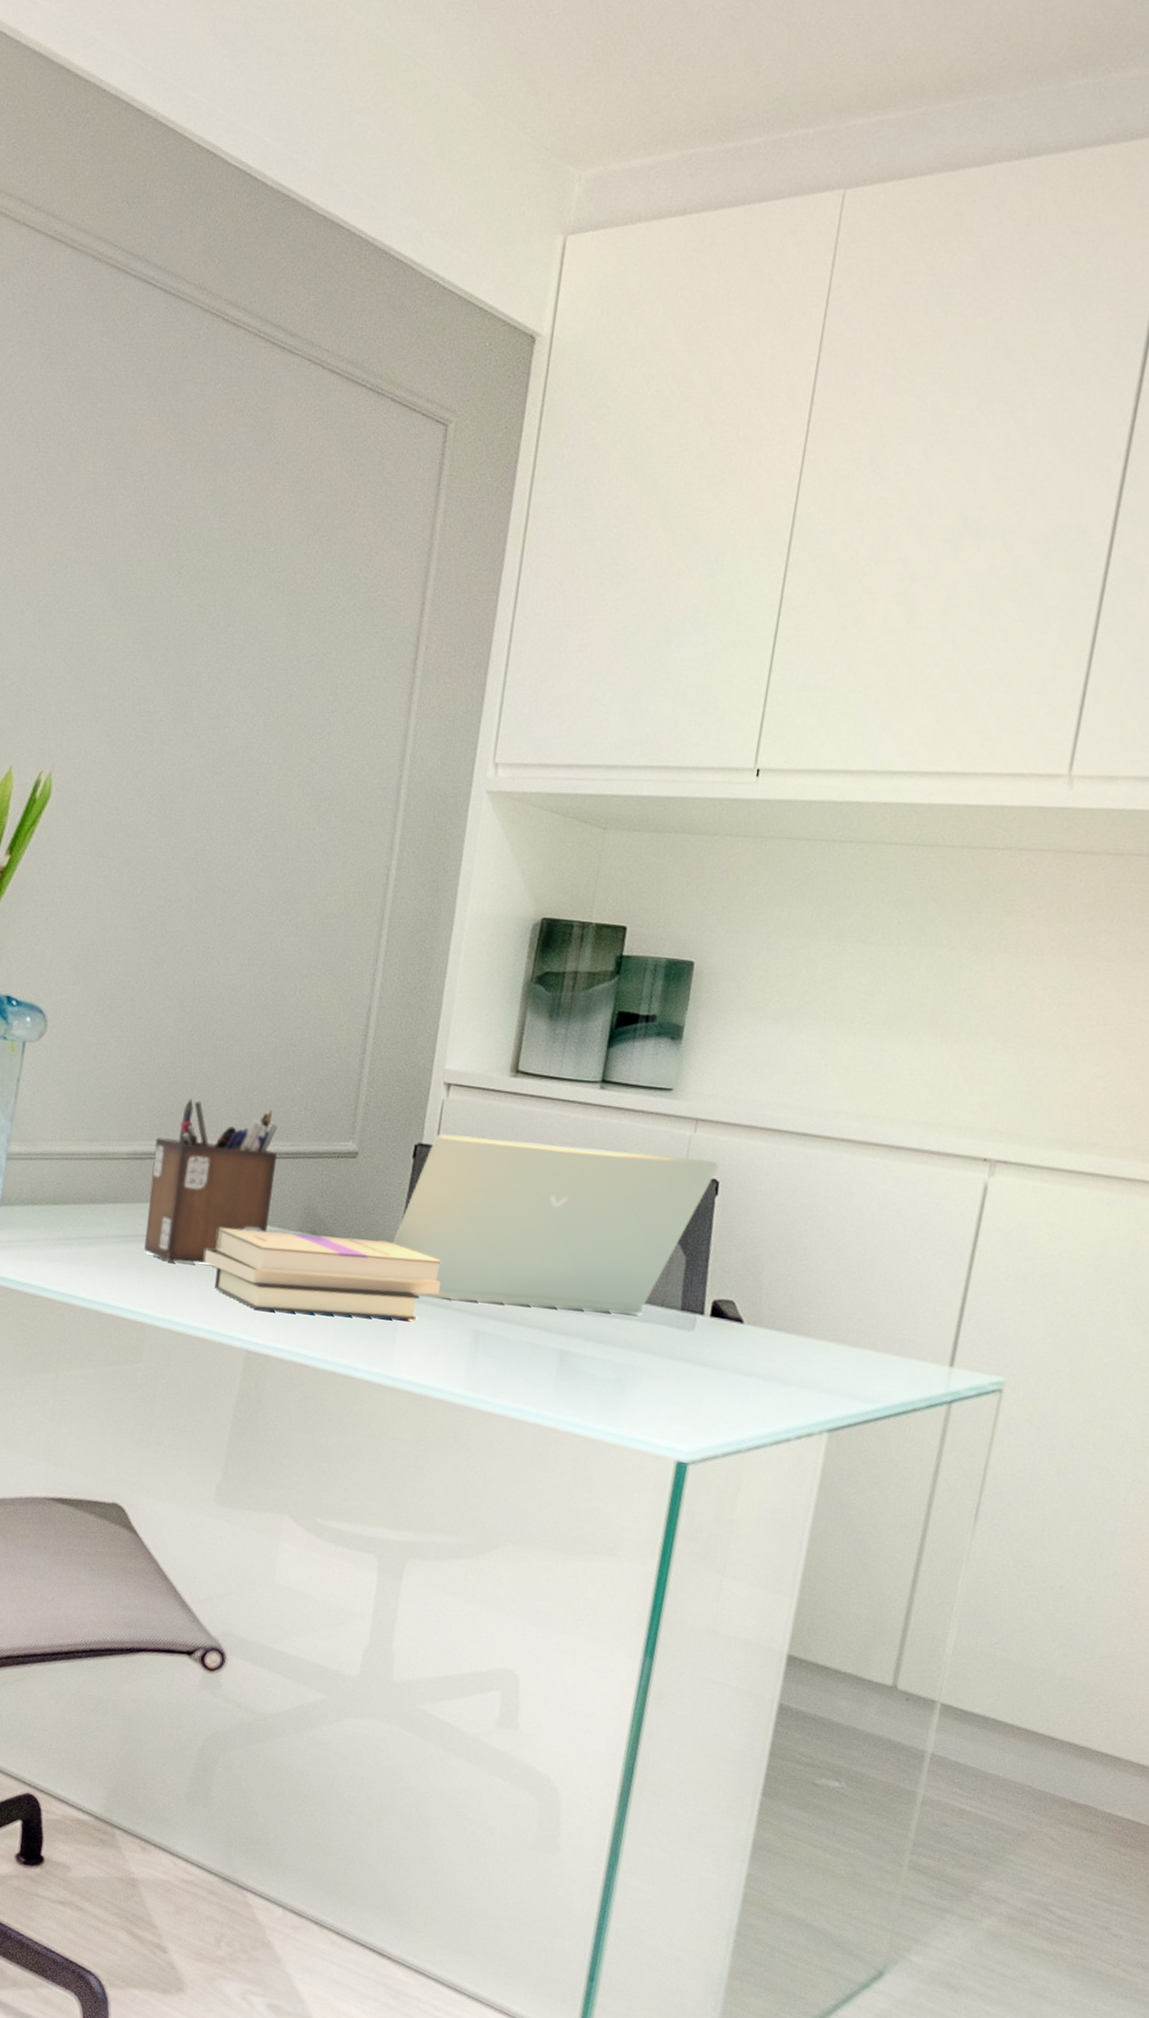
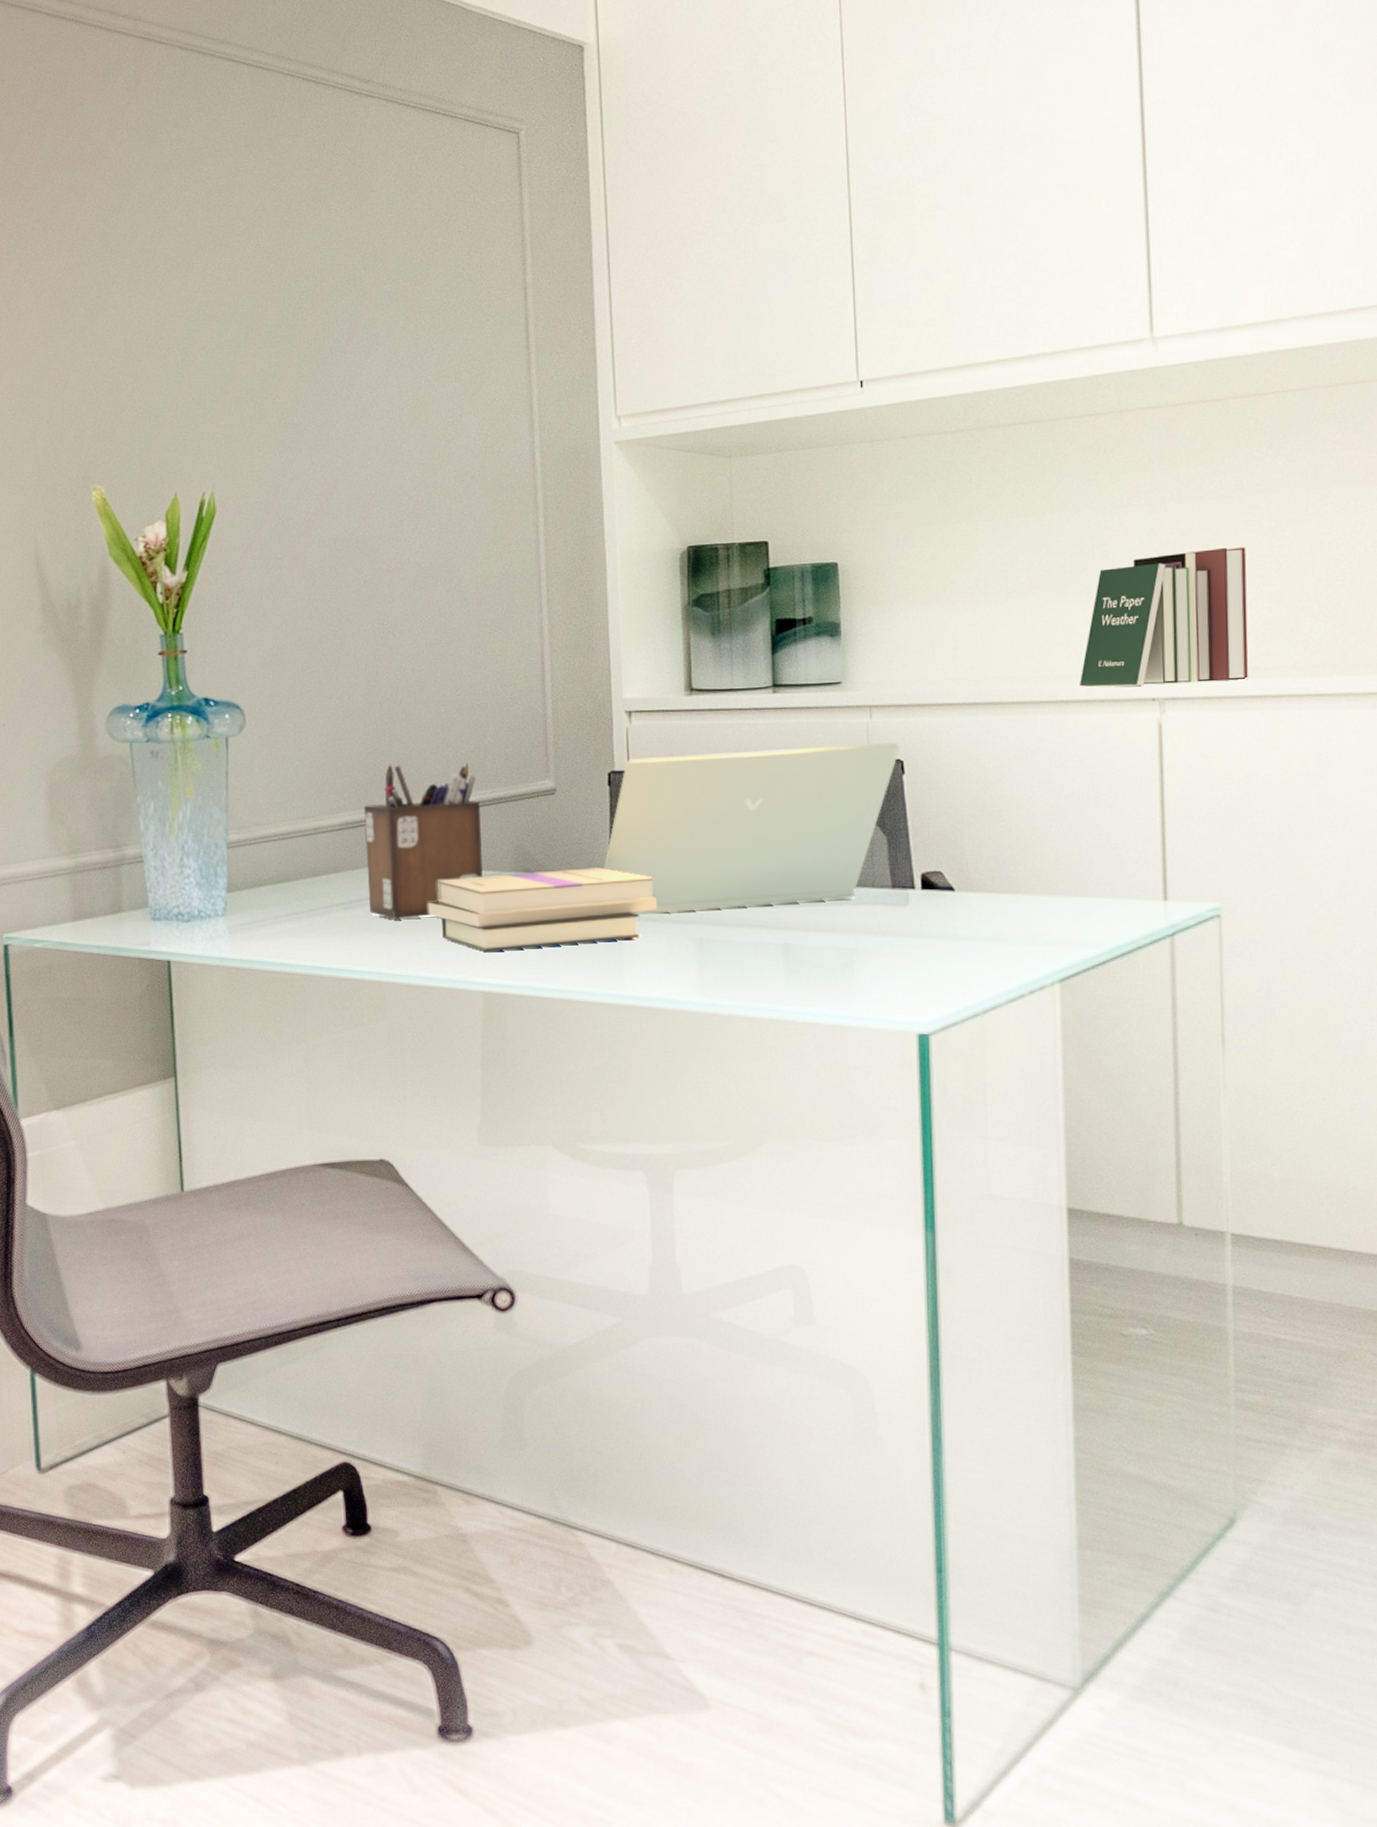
books: none [914,1009,1114,1155] -> present [1080,547,1249,688]

